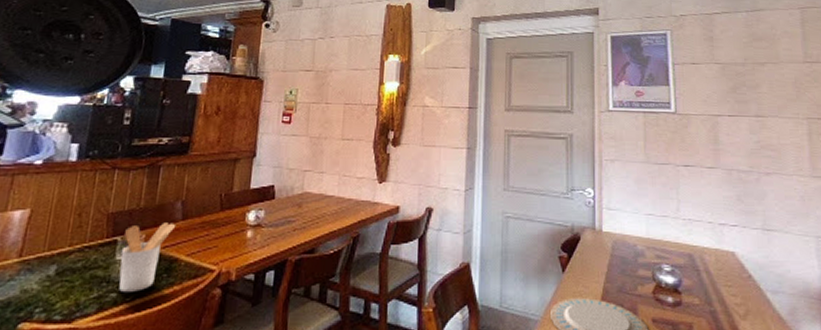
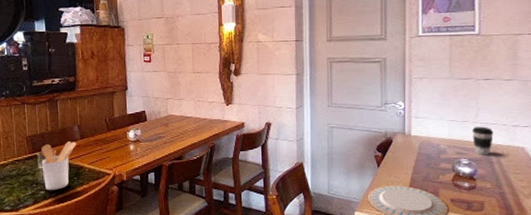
coffee cup: none [674,223,699,261] -> present [472,126,494,155]

